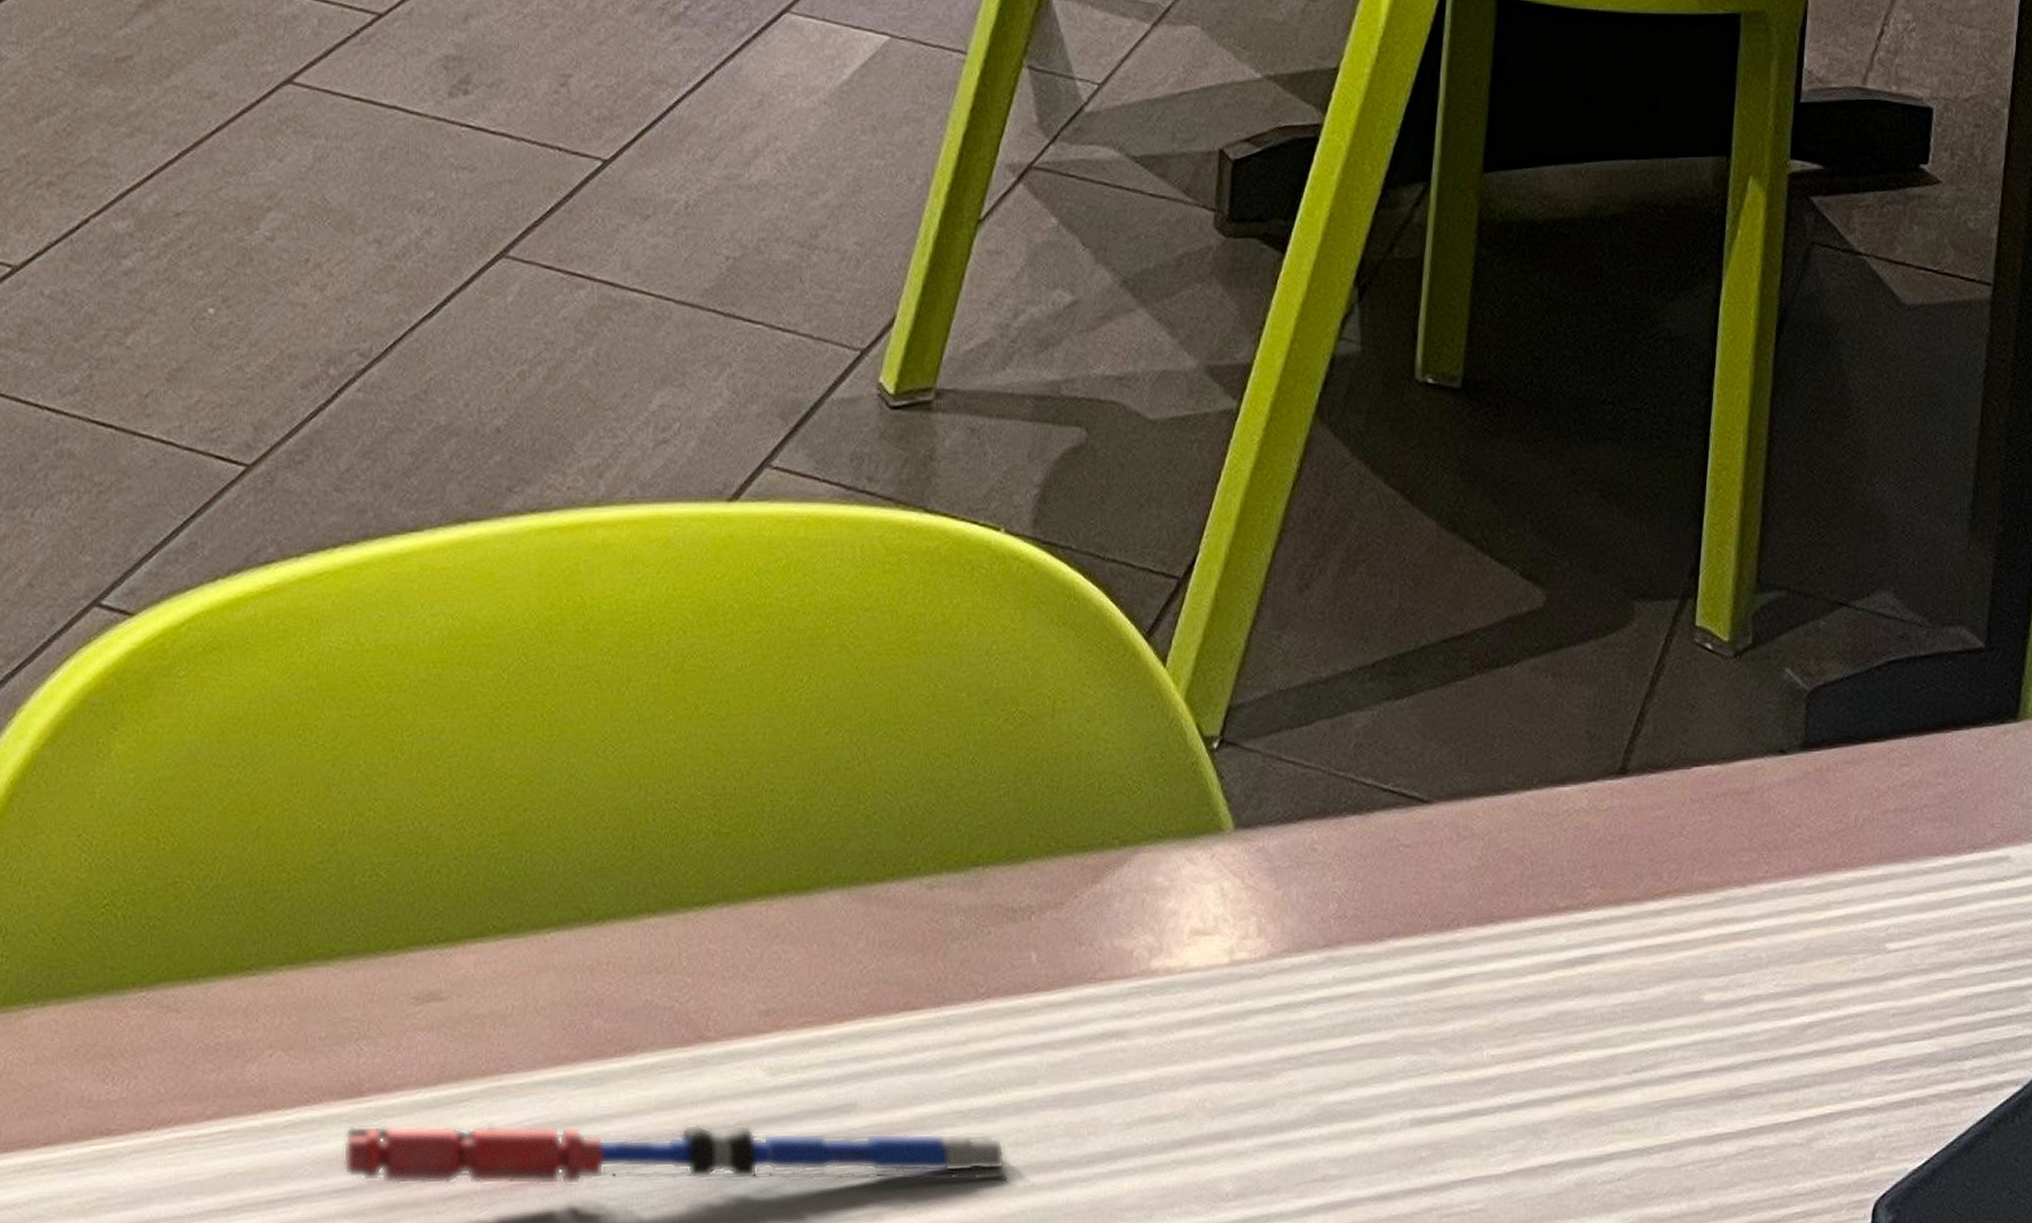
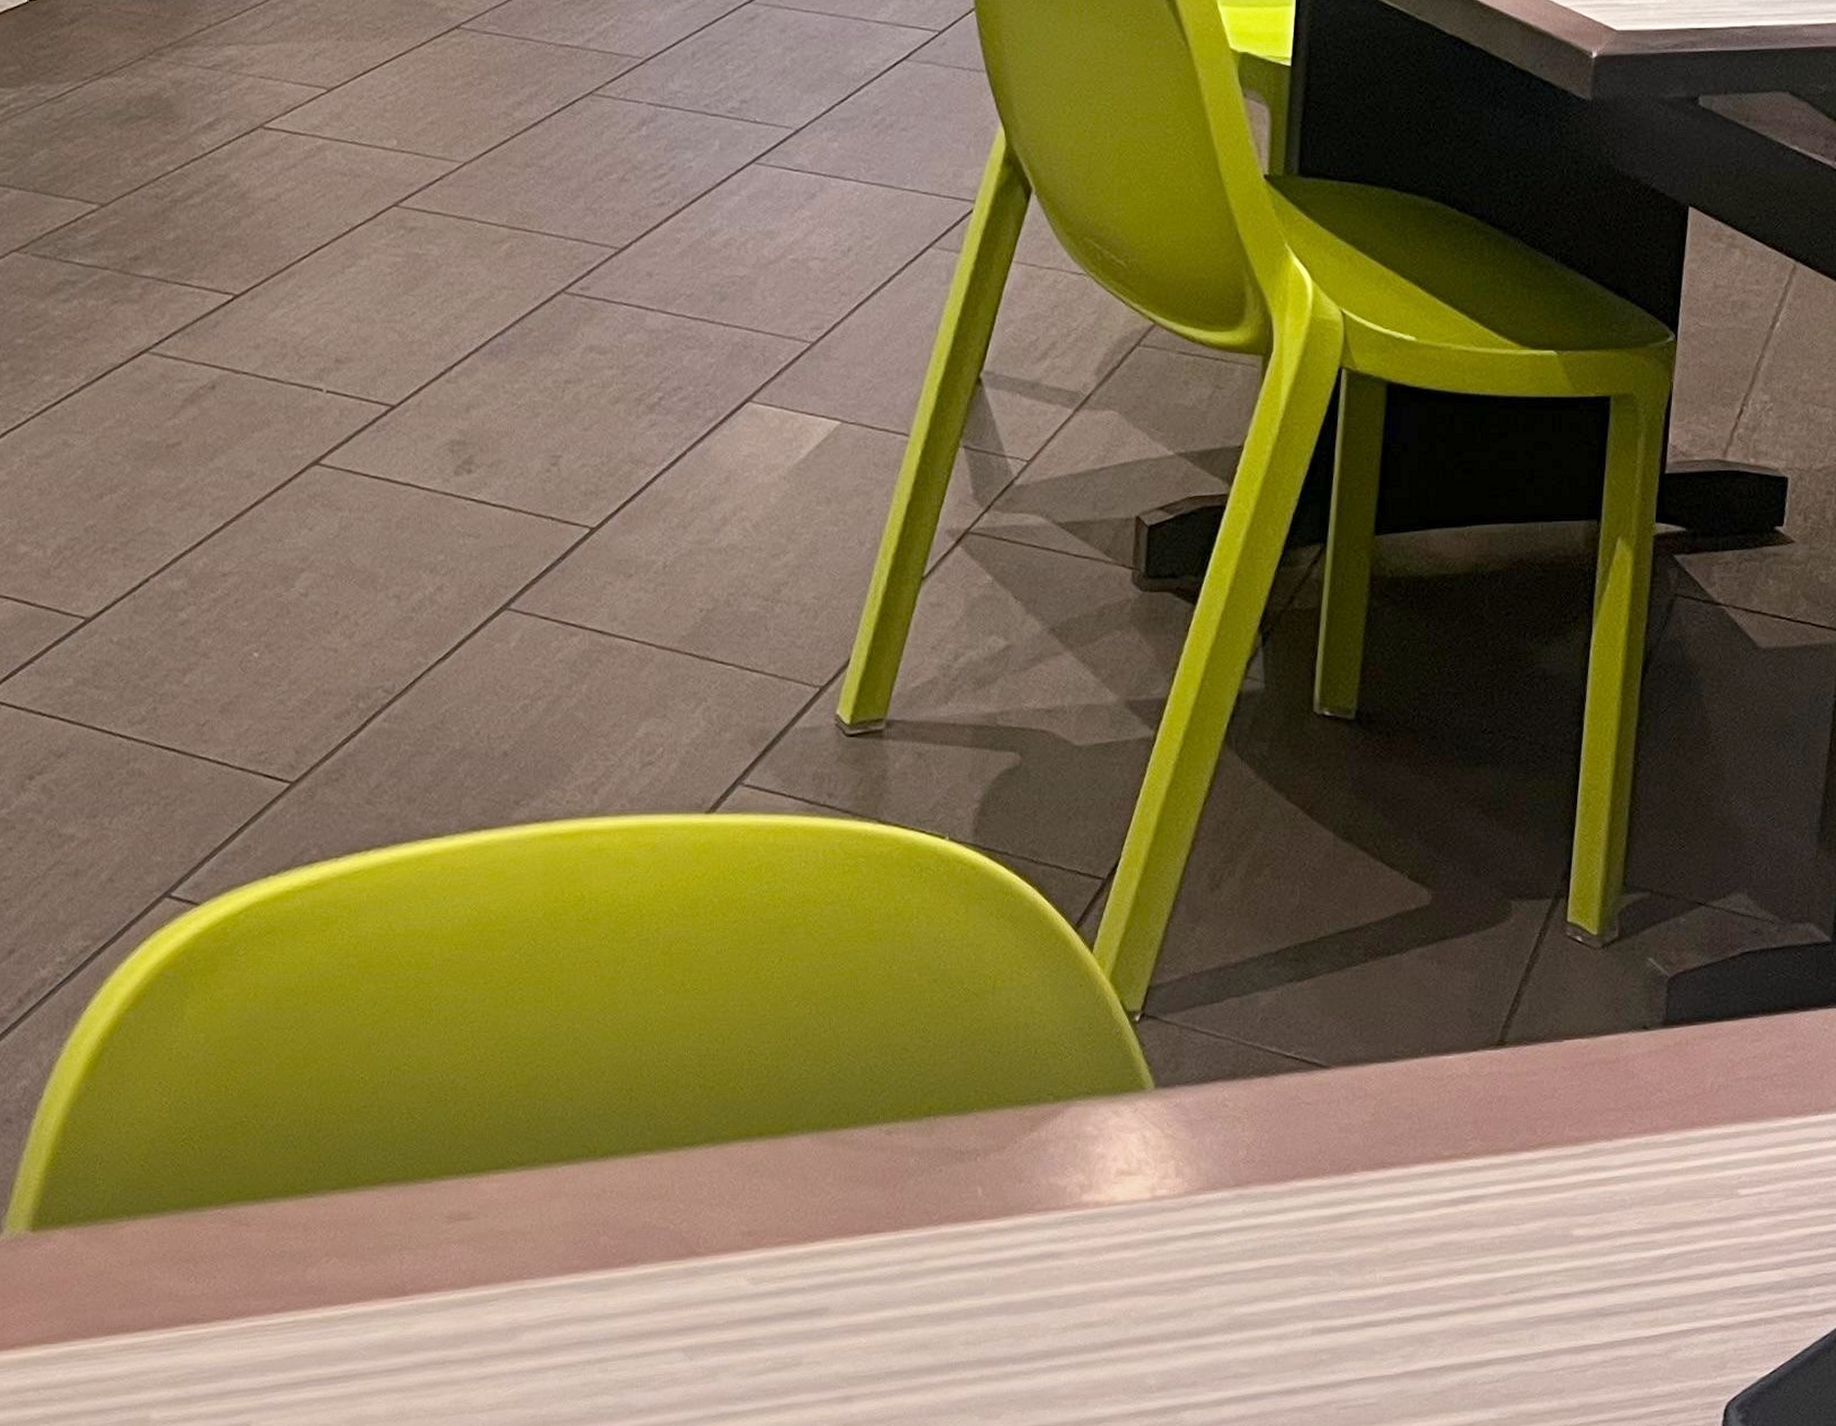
pen: present [342,1124,1007,1186] -> none [390,1319,959,1373]

